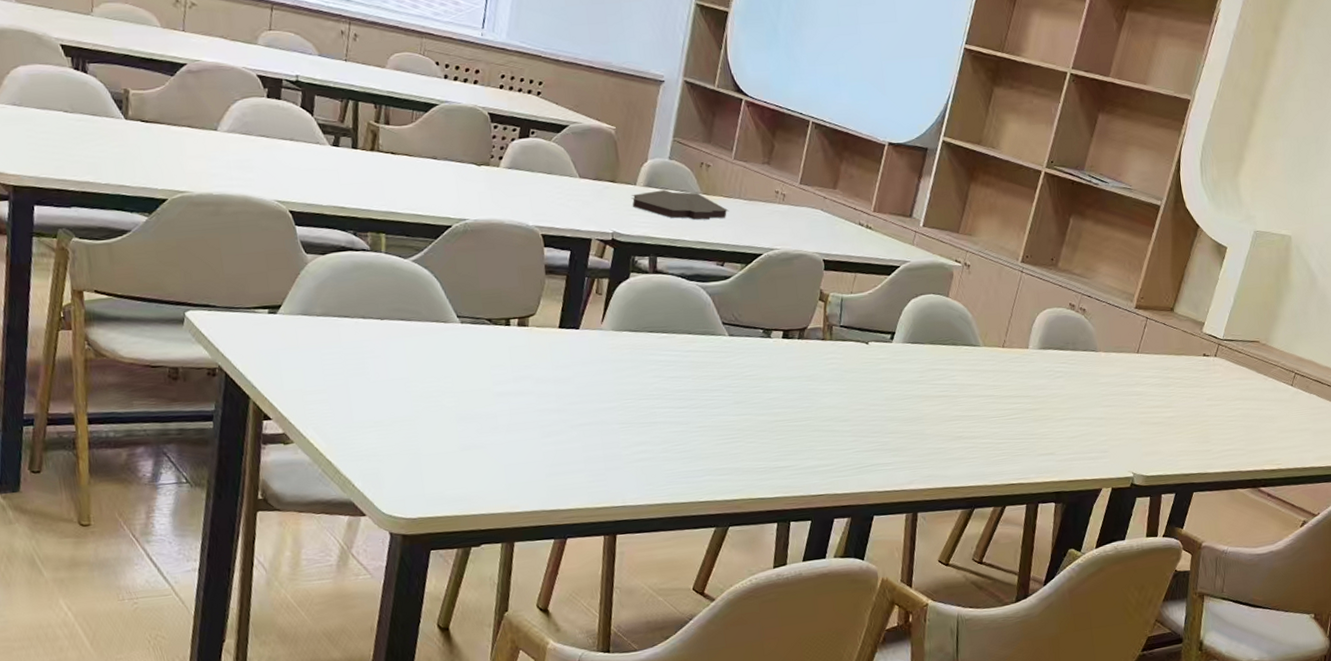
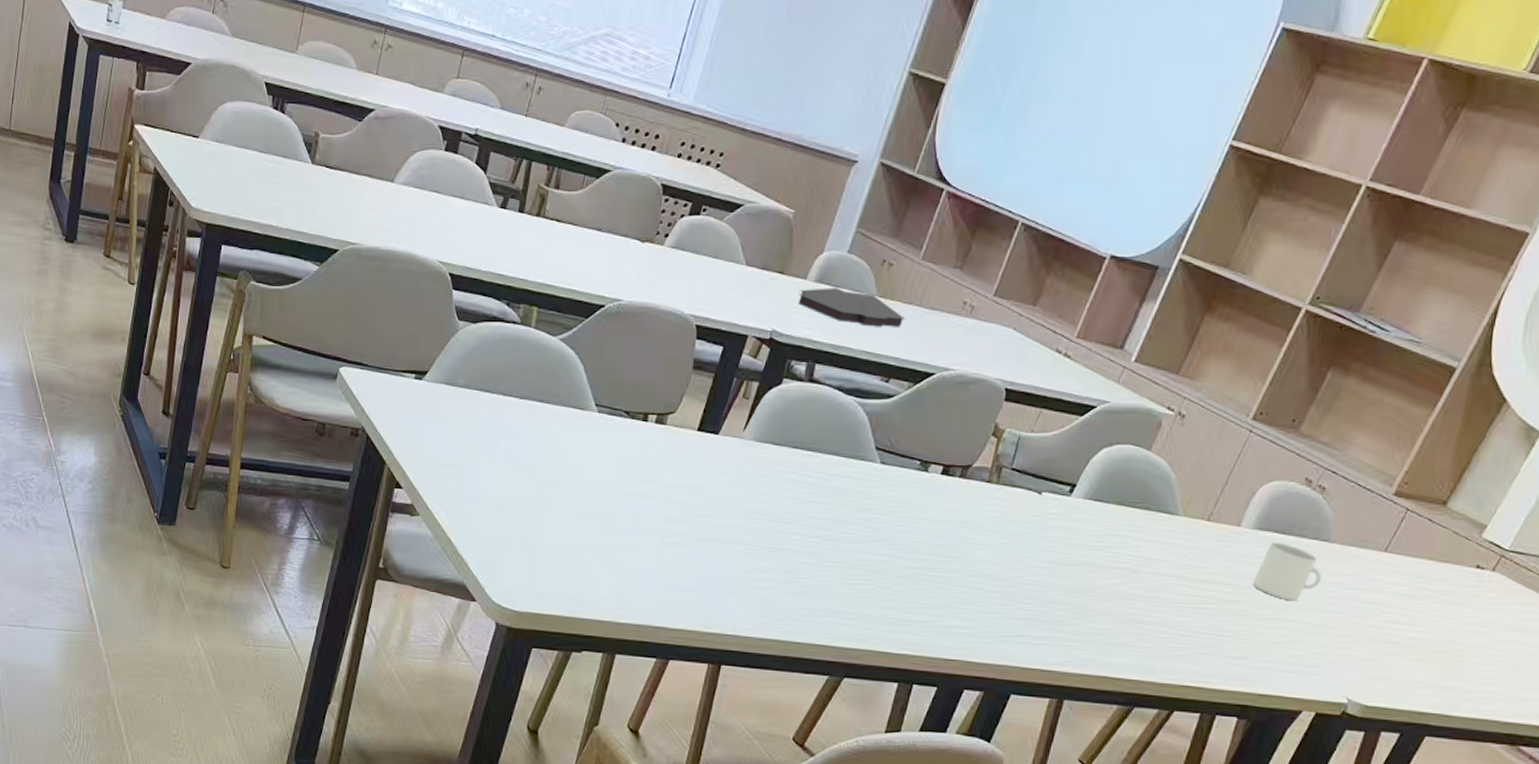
mug: none [1045,357,1096,403] -> present [1252,541,1321,601]

